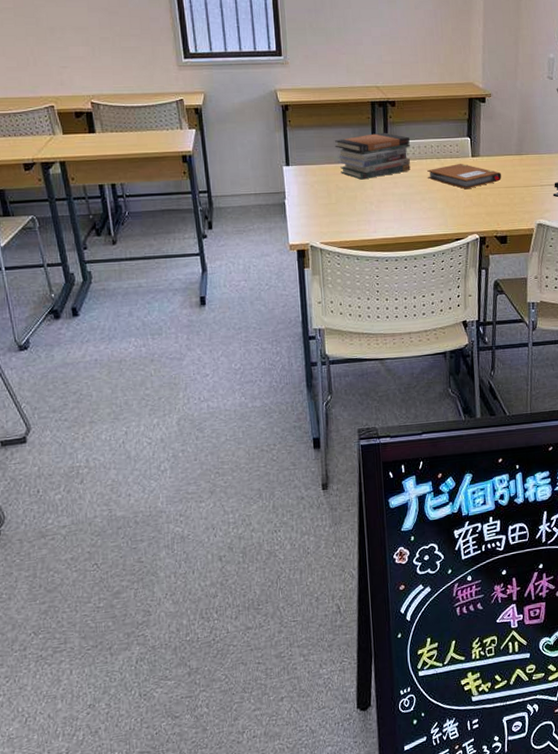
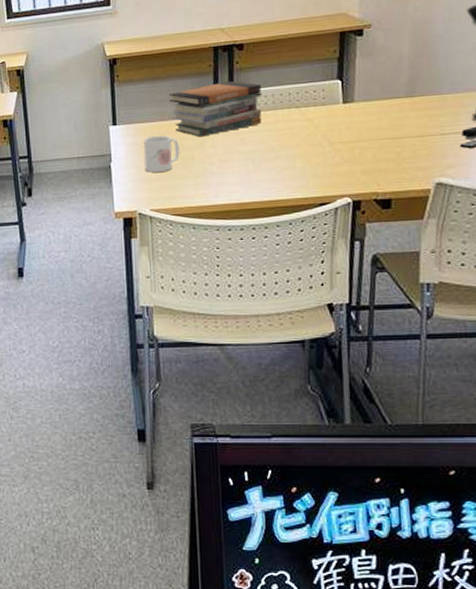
mug: none [313,176,345,209] -> present [143,135,180,172]
notebook: present [427,164,501,190] -> none [283,112,384,143]

